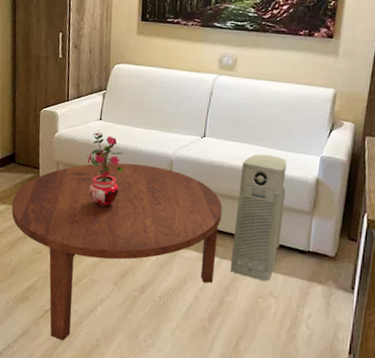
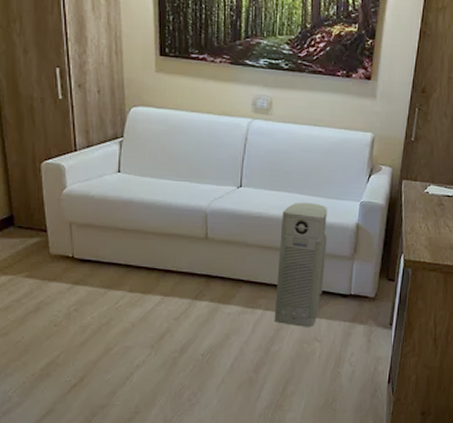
coffee table: present [11,163,223,341] -> none [16,219,264,413]
potted plant: present [86,130,124,208] -> none [105,183,152,270]

